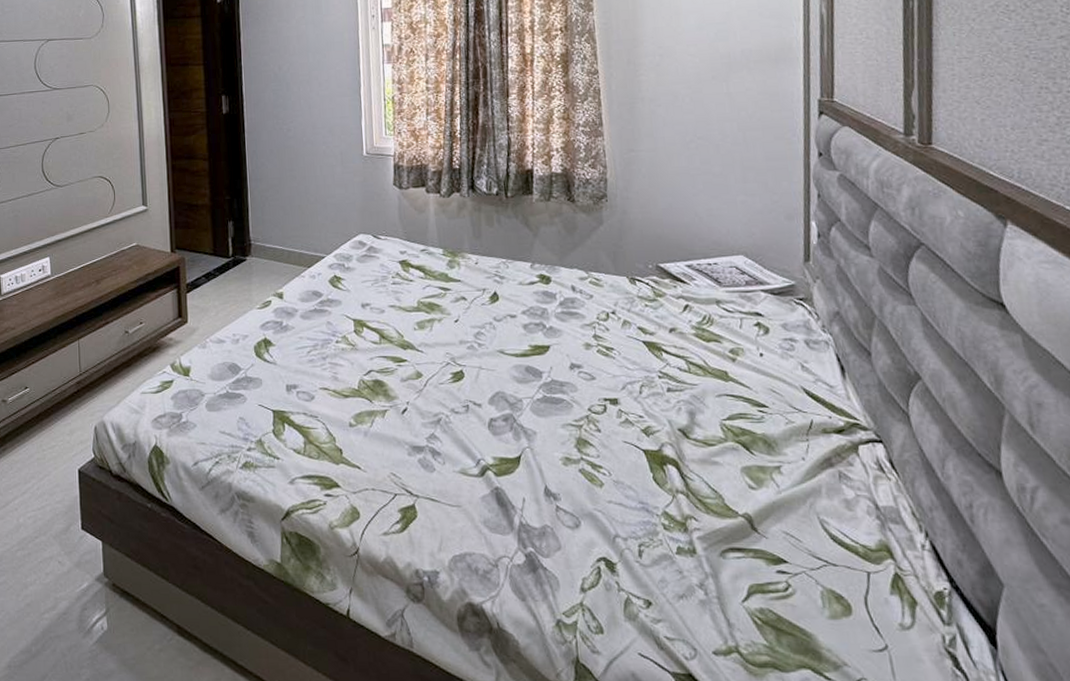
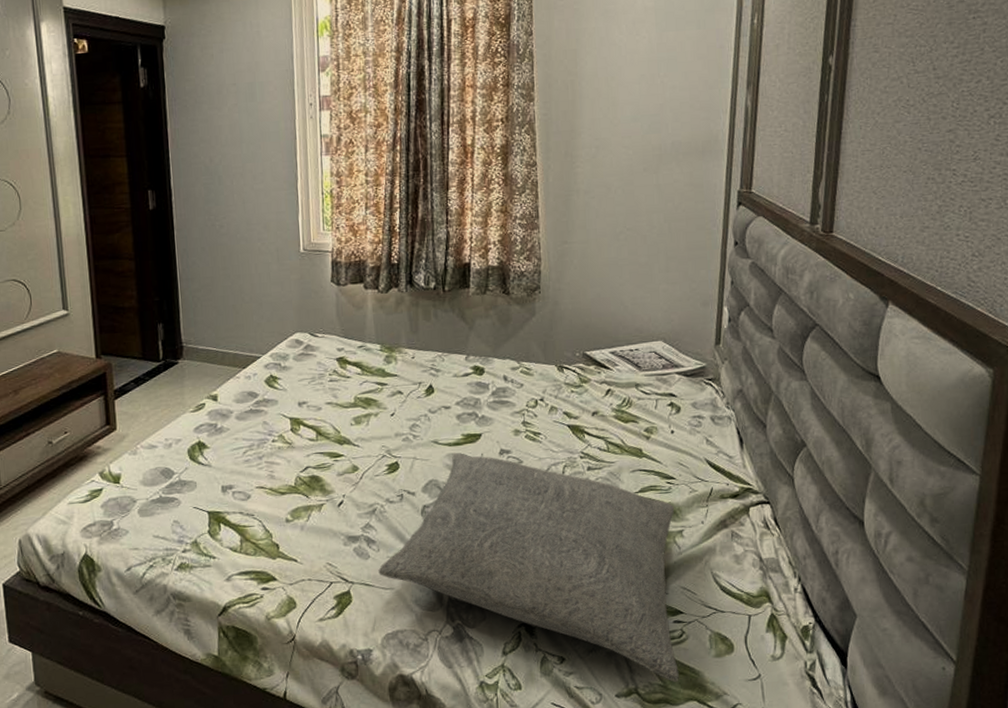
pillow: none [444,365,788,644] -> present [378,453,679,682]

